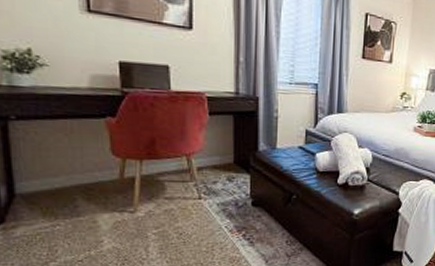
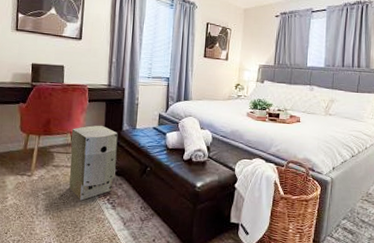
air purifier: none [187,145,252,239] -> present [69,125,118,201]

